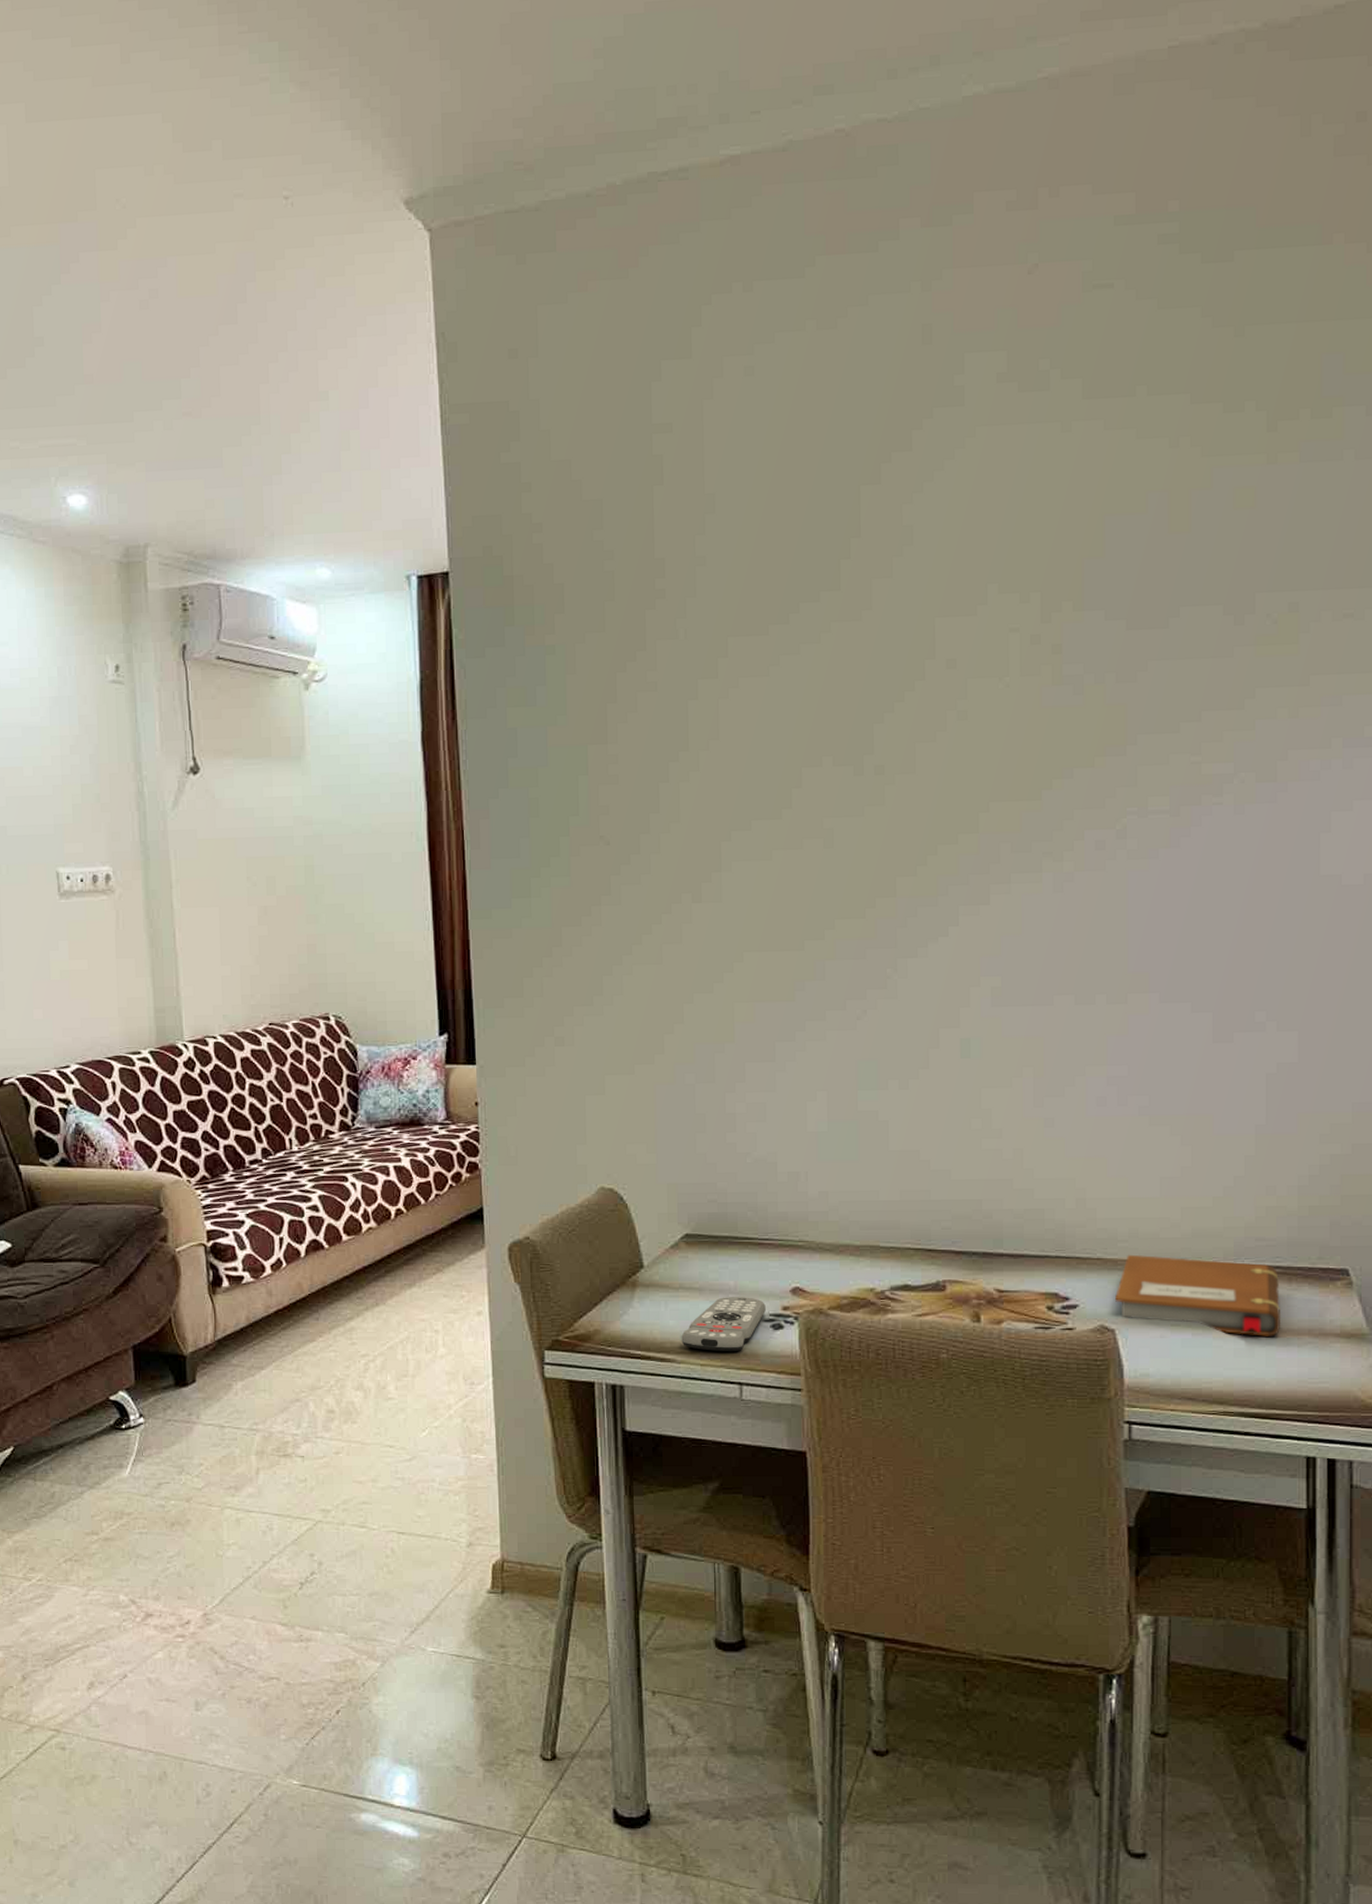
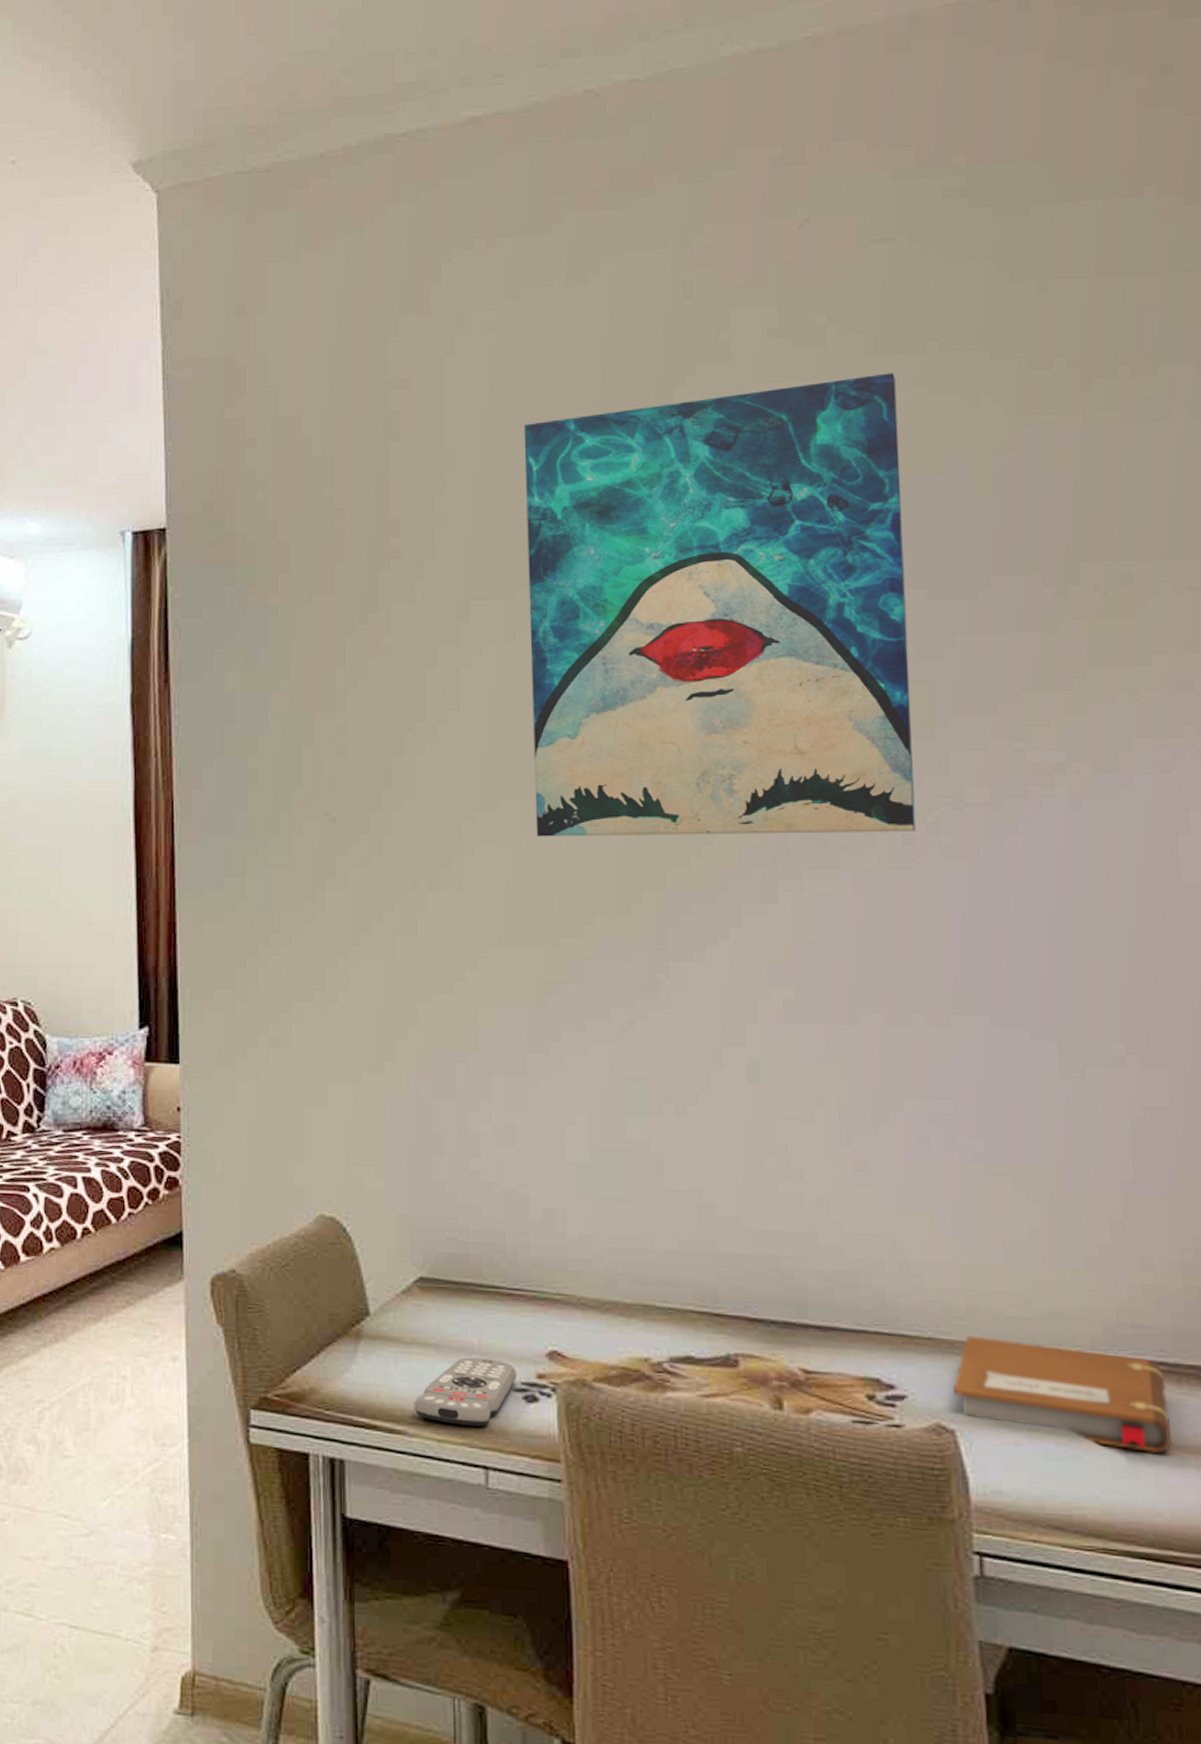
wall art: none [777,416,1108,852] -> present [523,373,916,837]

